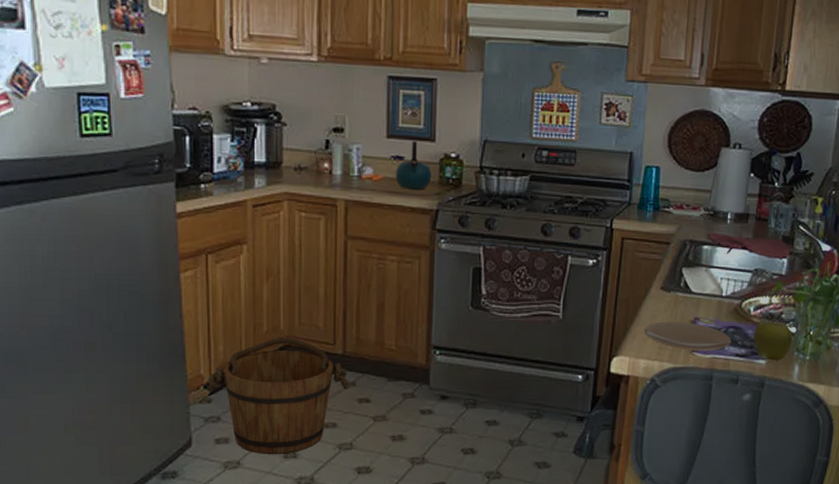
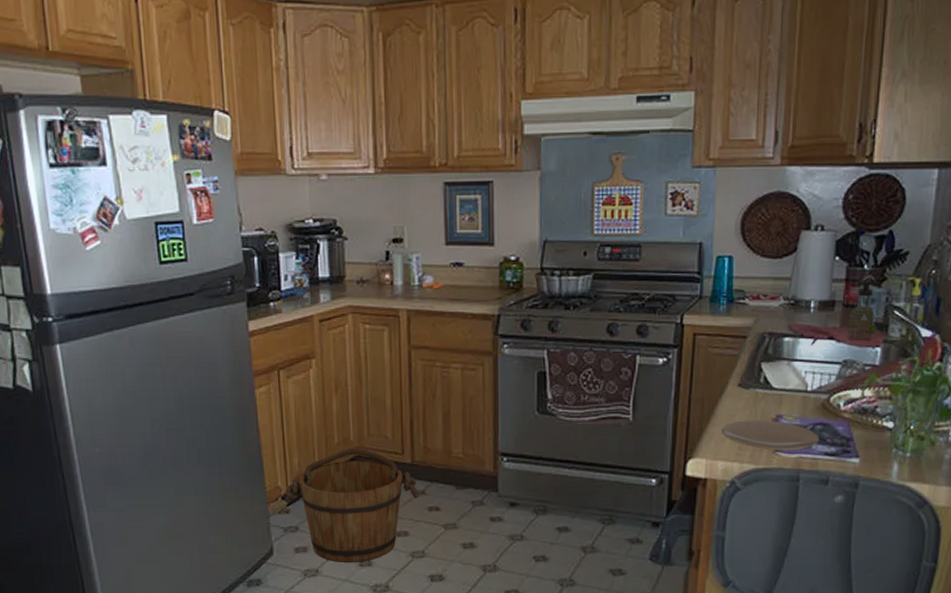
kettle: present [395,141,432,190] -> none [455,246,492,296]
fruit: present [753,321,793,361] -> none [844,416,890,459]
soap dispenser: none [758,197,789,253] -> present [847,280,881,341]

